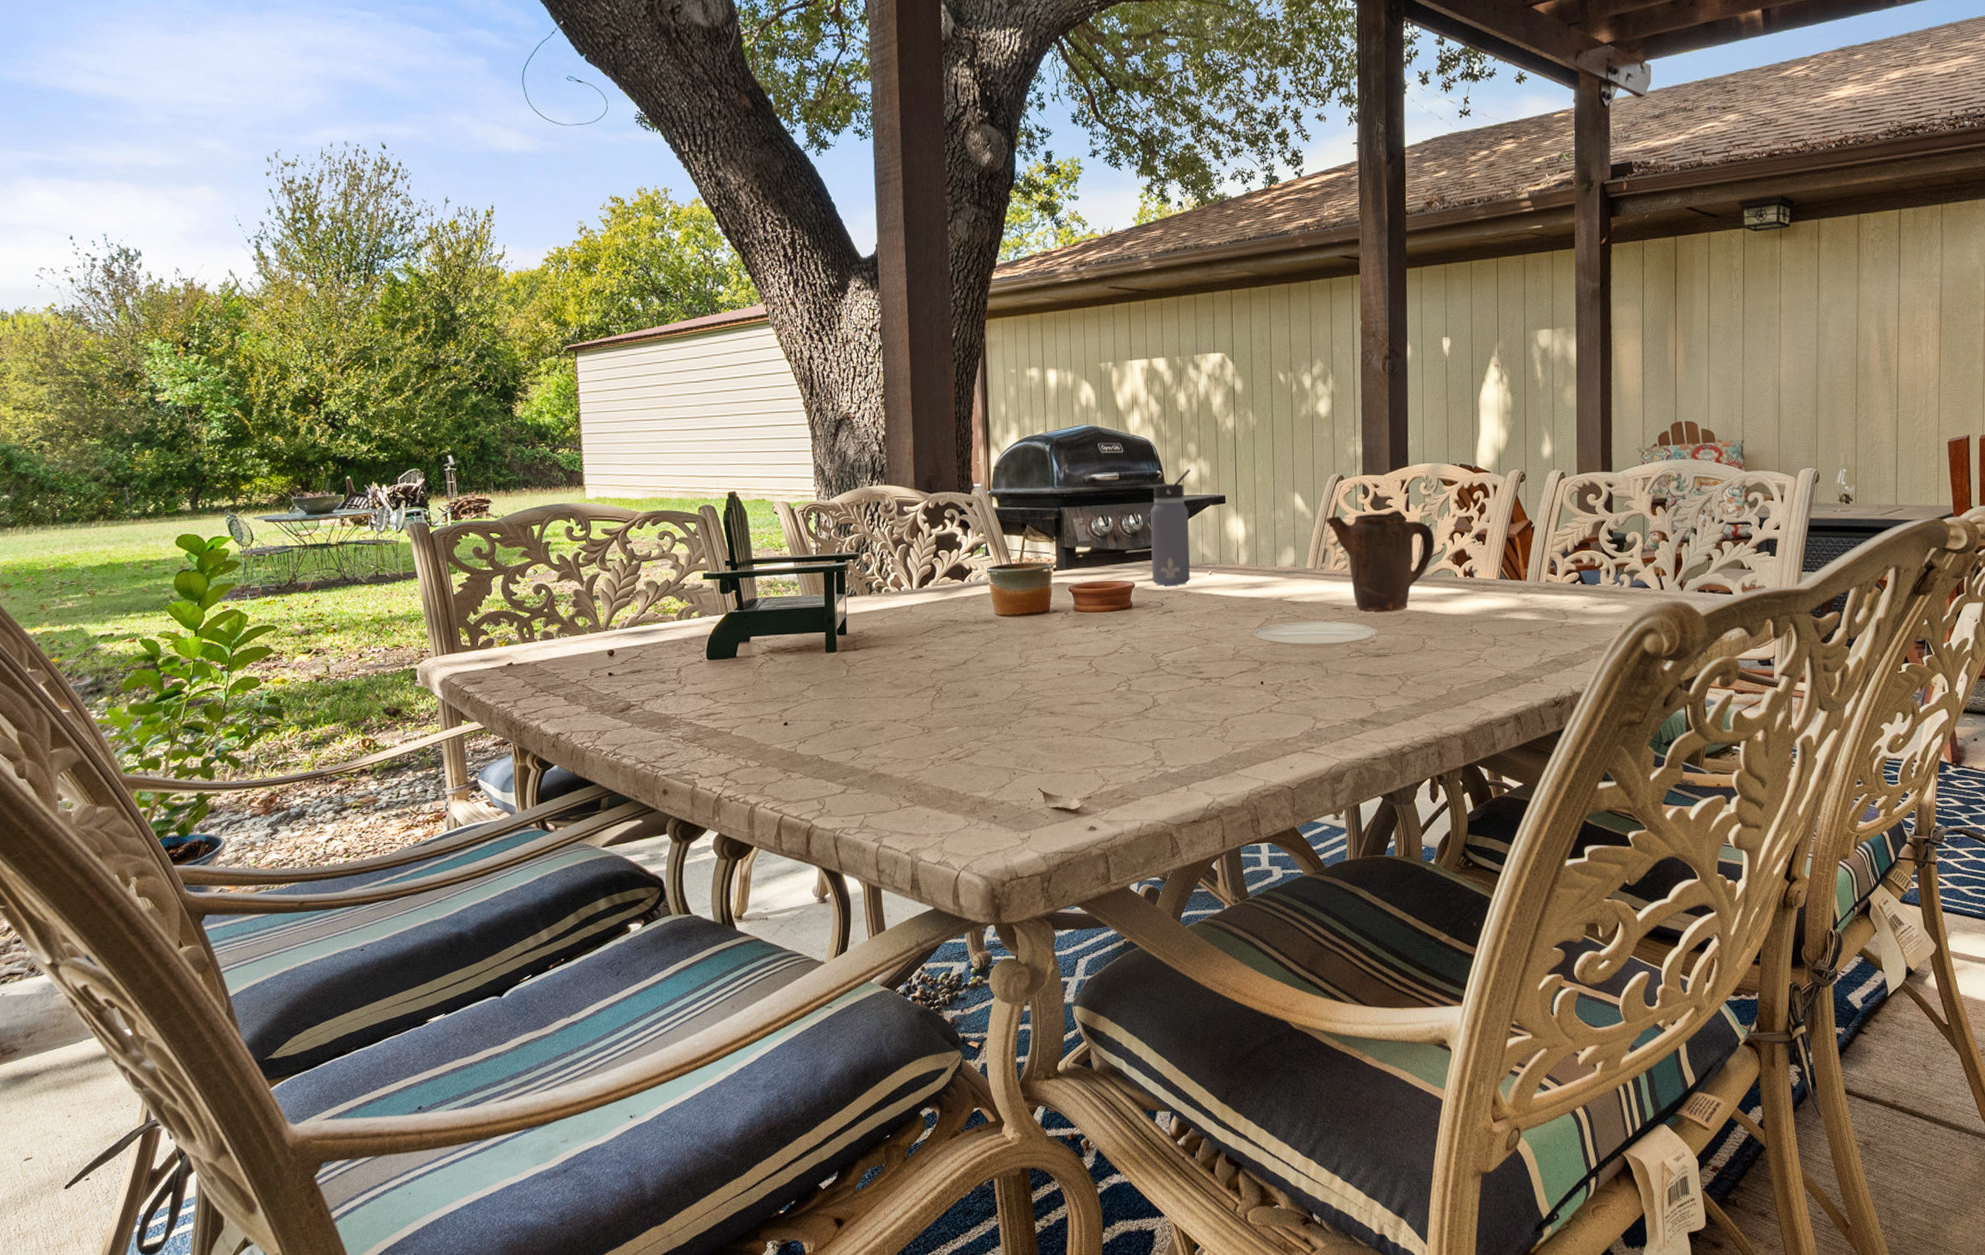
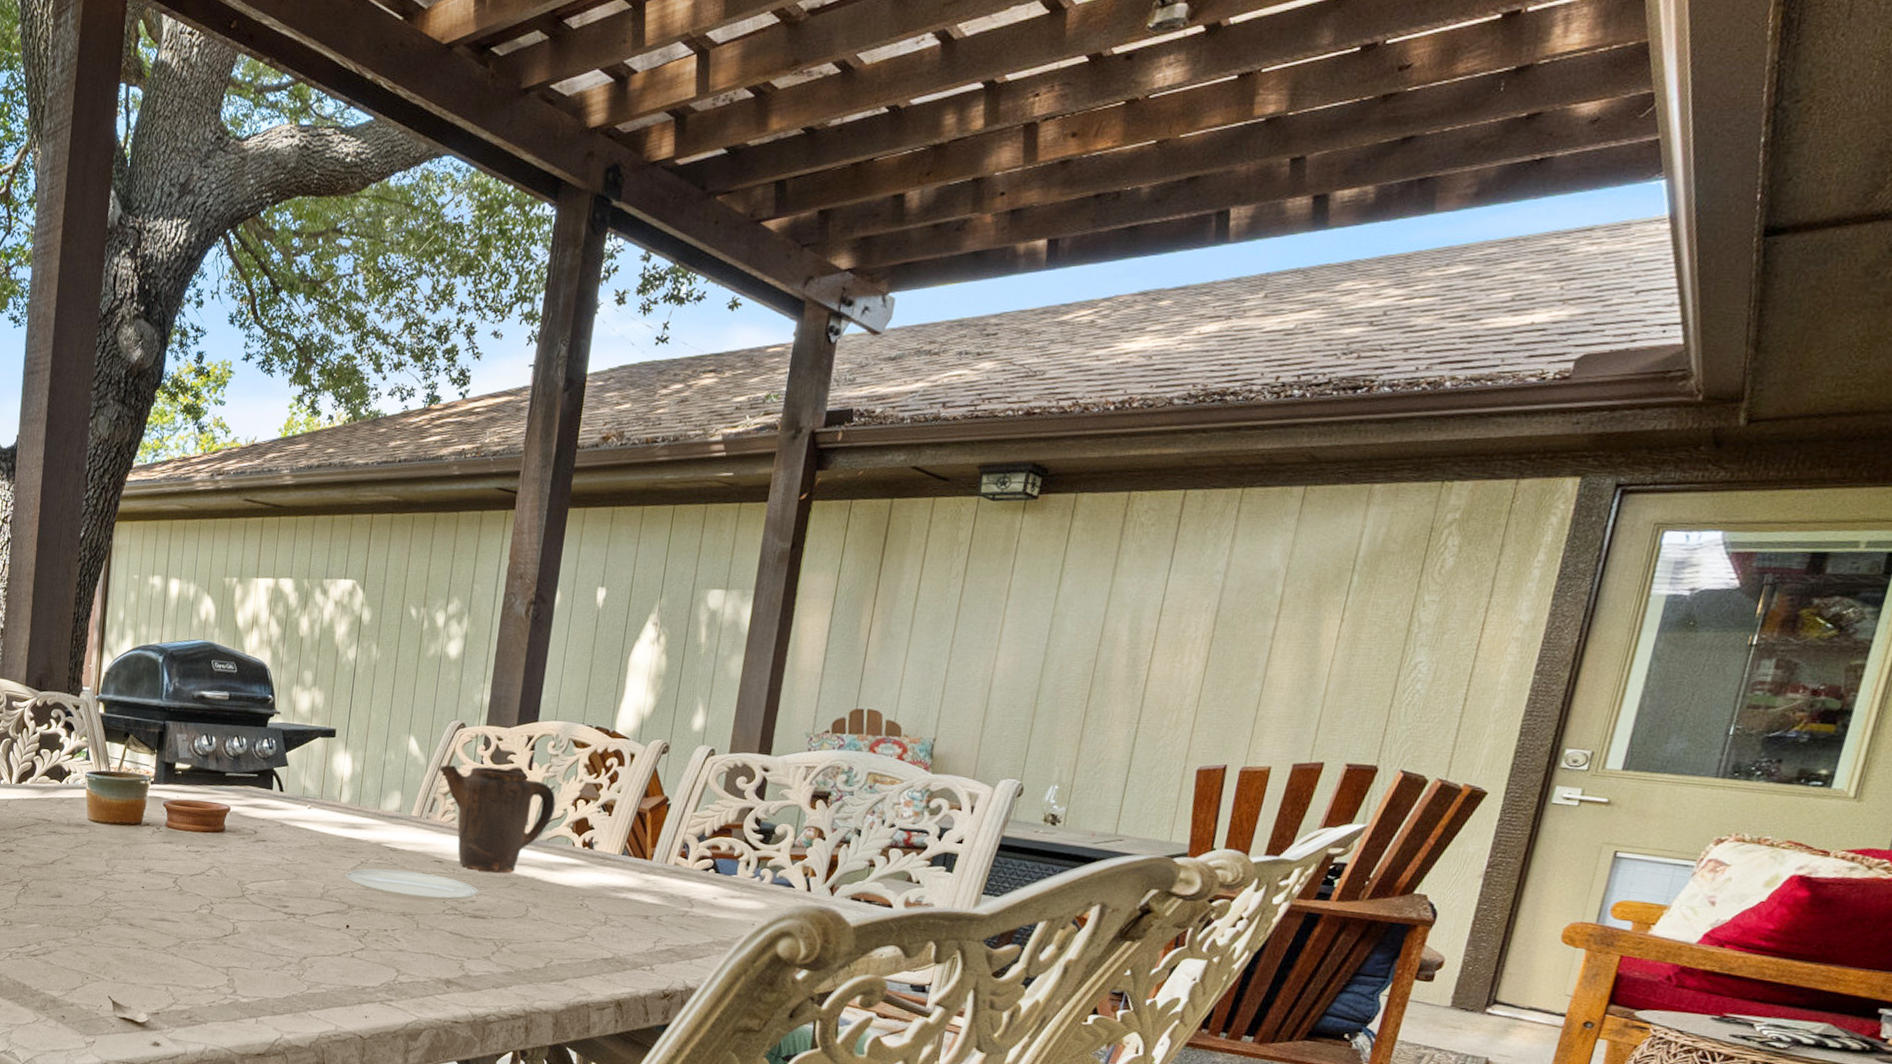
water bottle: present [1150,468,1191,586] -> none [249,696,304,816]

